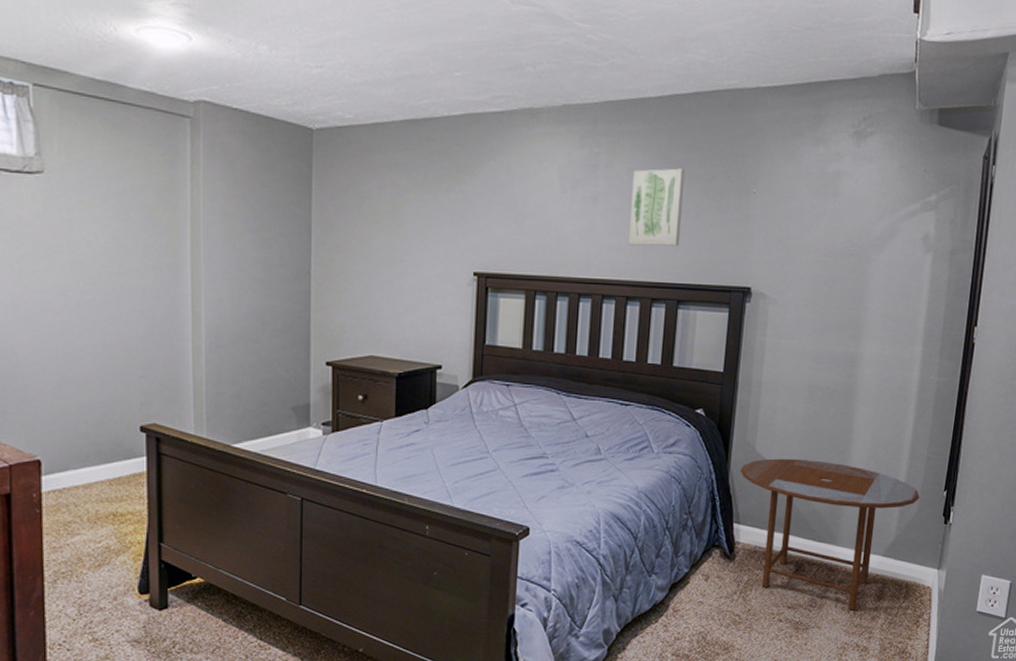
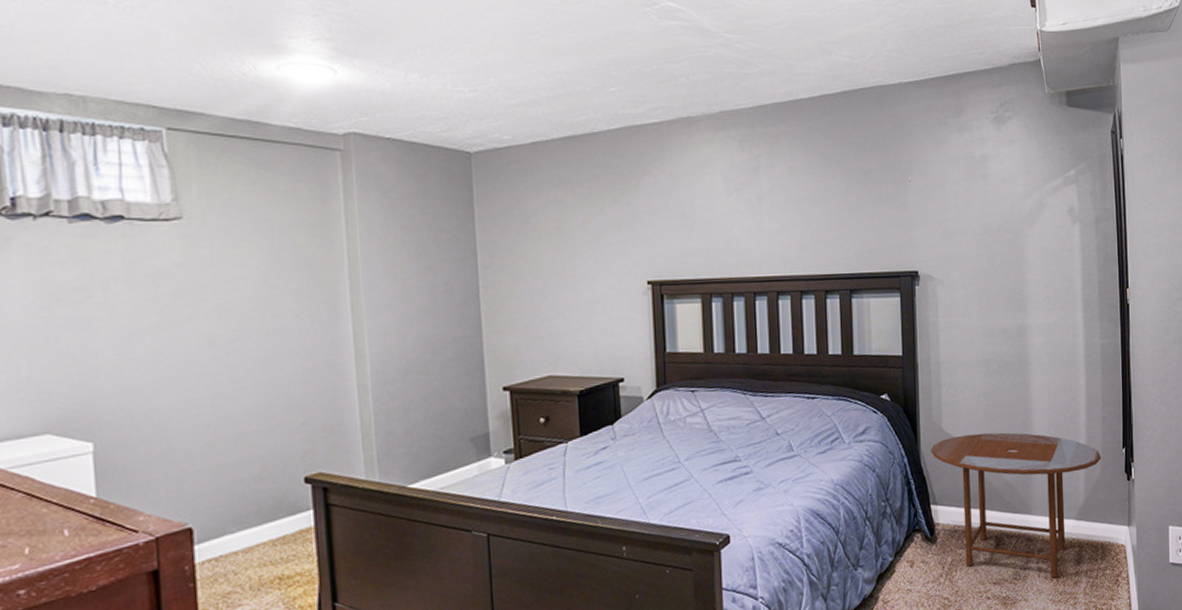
wall art: present [629,168,685,246] -> none [794,163,846,241]

